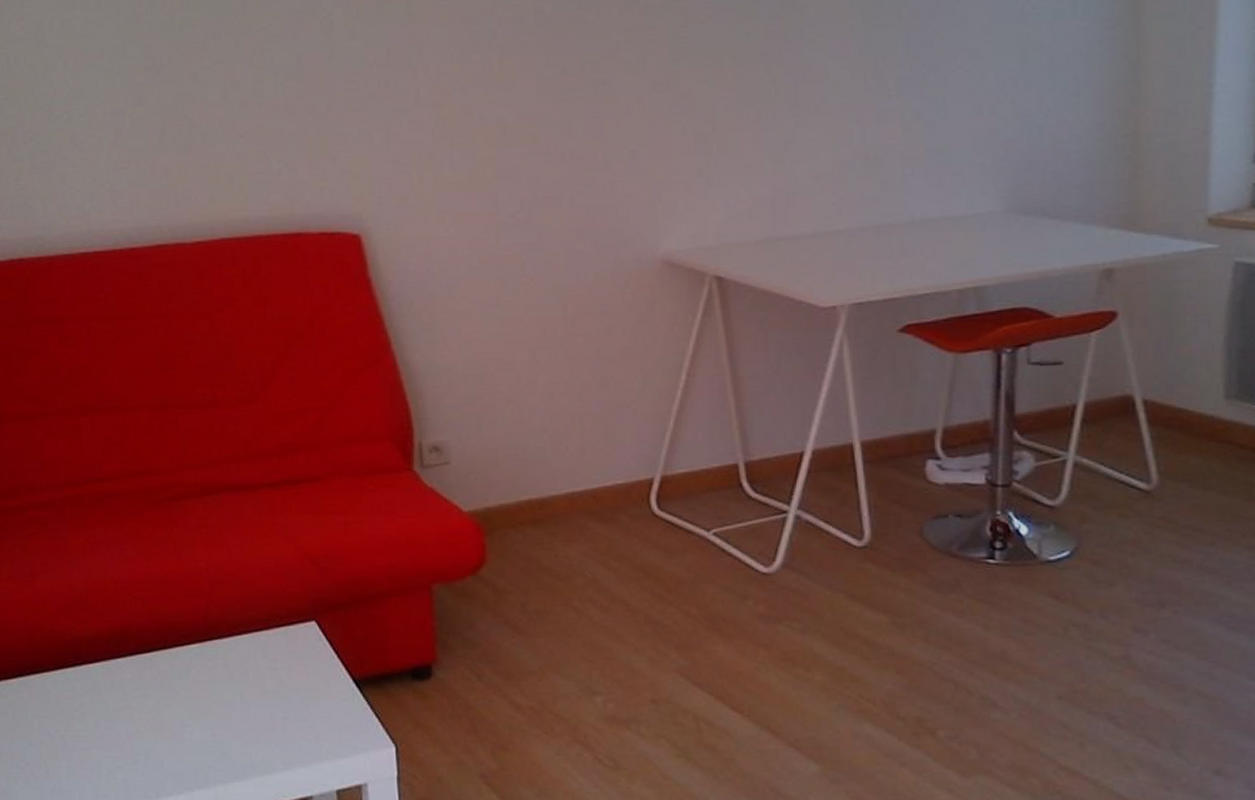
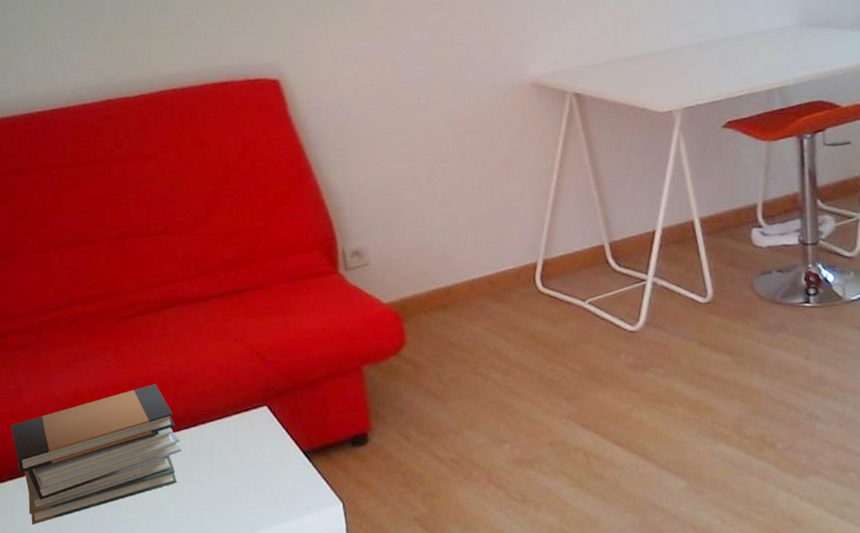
book stack: none [21,582,212,732] -> present [11,384,182,524]

